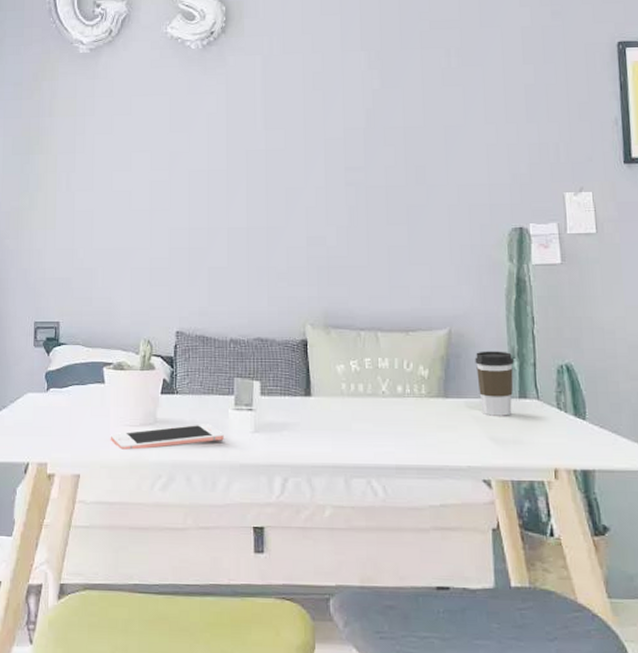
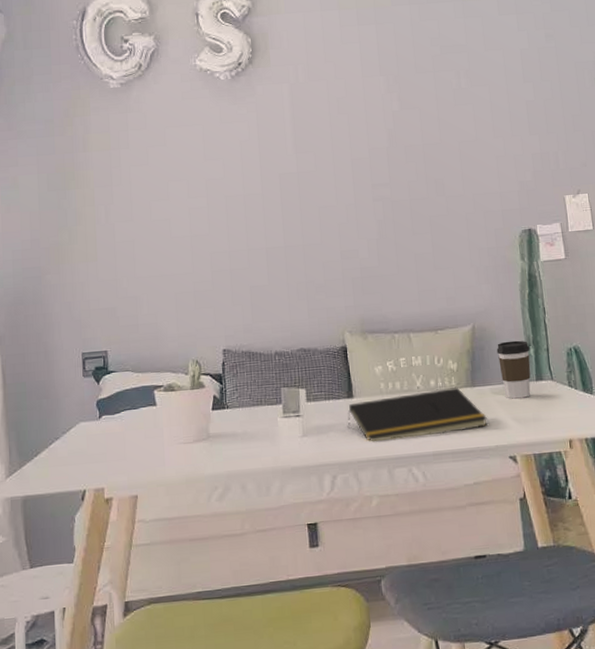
cell phone: present [110,424,224,450] -> none [165,433,275,467]
notepad: none [303,396,461,447] -> present [347,387,488,441]

